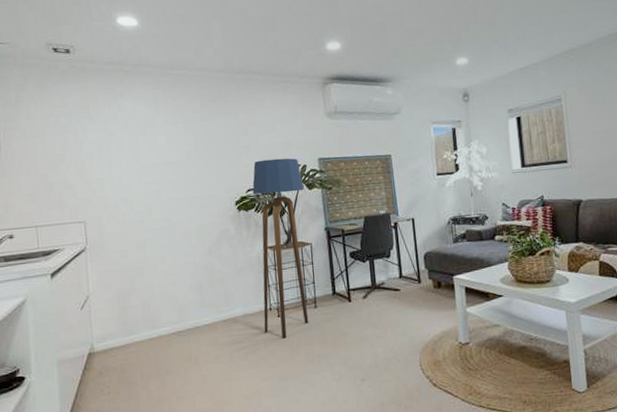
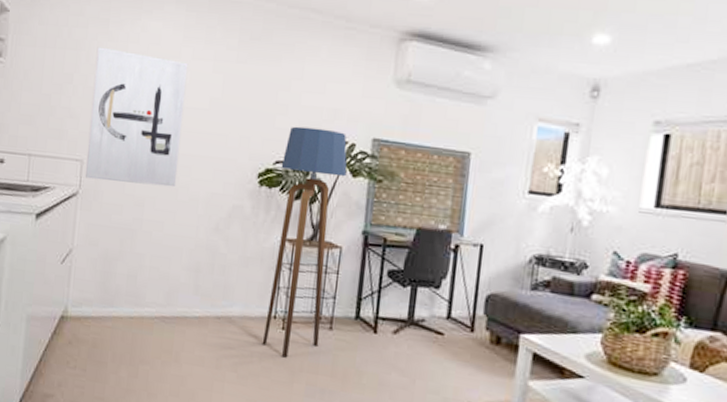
wall art: none [82,128,170,235] -> present [84,47,188,188]

